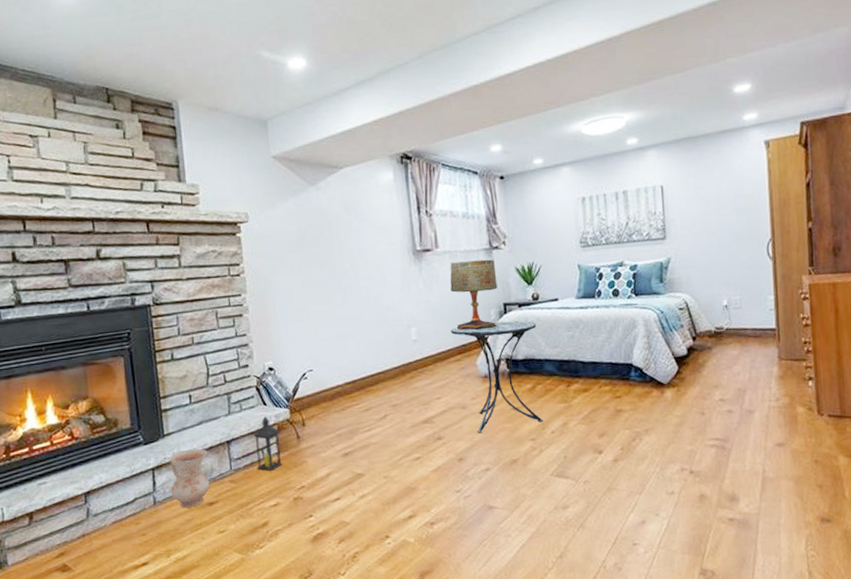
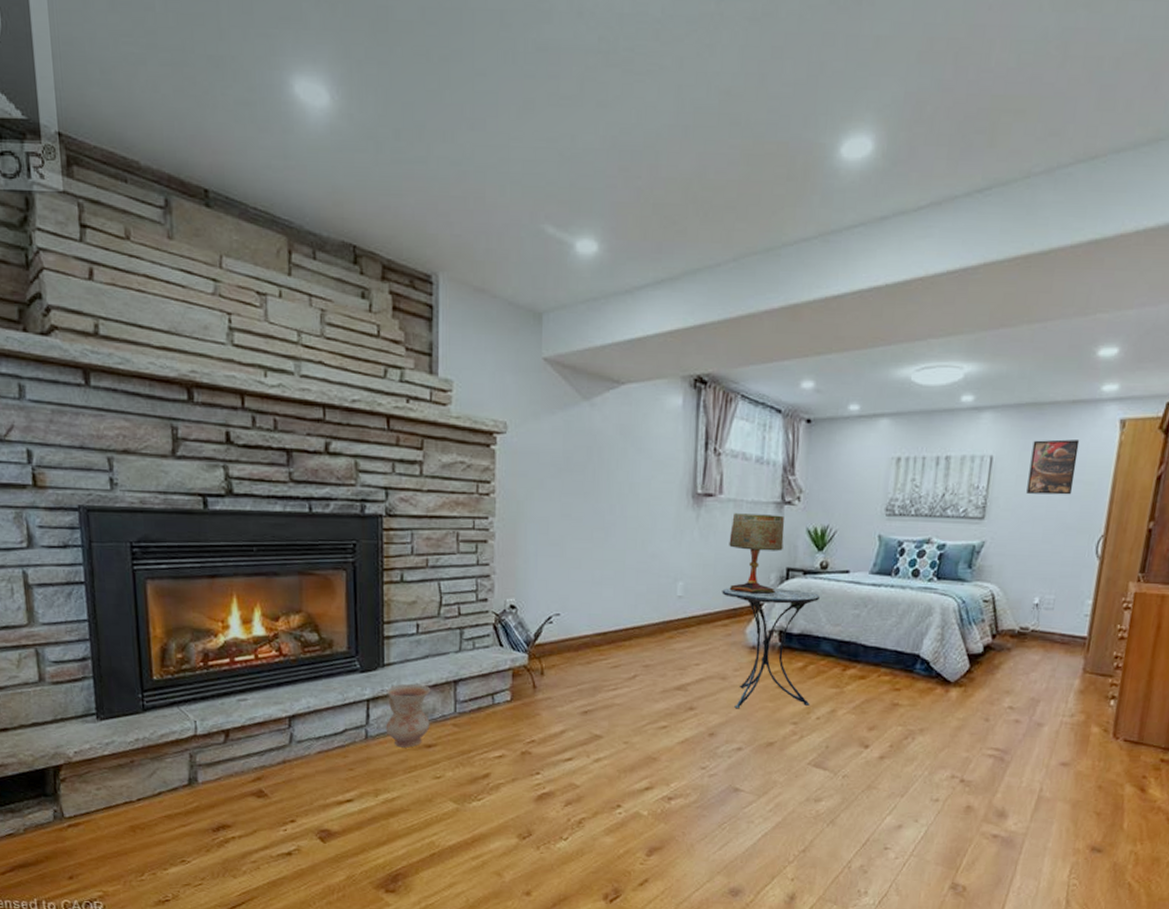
lantern: present [253,416,282,471] -> none [484,658,515,719]
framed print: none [695,162,737,213] -> present [1026,439,1080,495]

